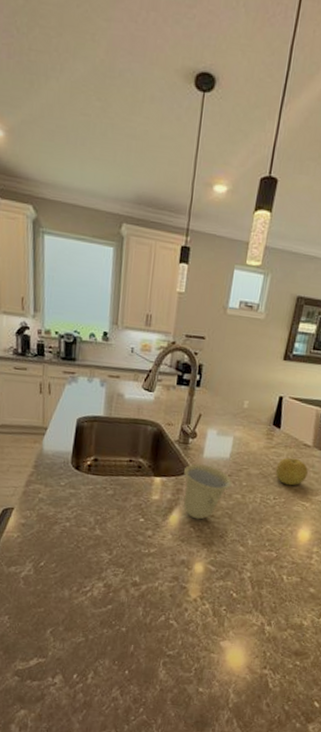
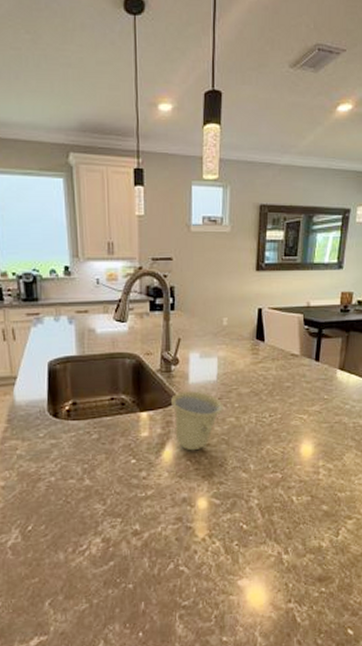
fruit: present [275,457,308,486] -> none [266,370,300,400]

